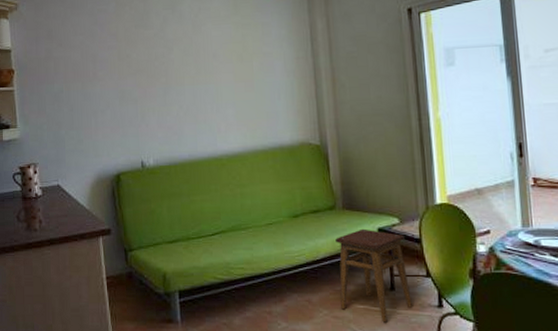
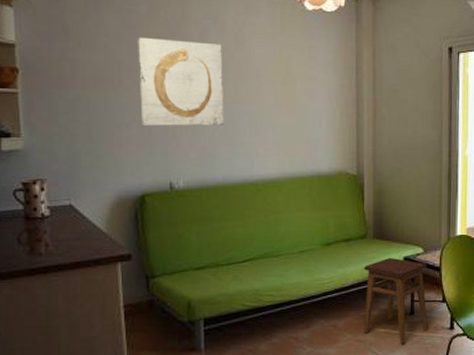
wall art: none [107,31,187,112] -> present [137,37,224,127]

